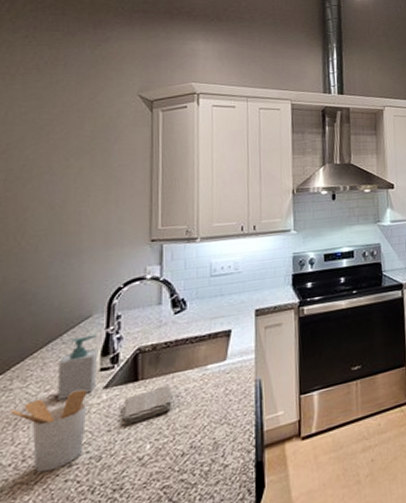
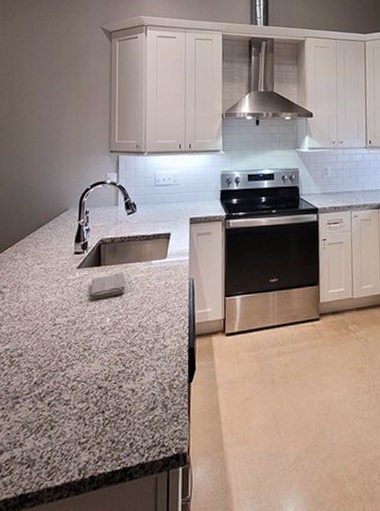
utensil holder: present [10,389,88,473] -> none [16,267,66,326]
soap bottle: present [56,334,97,401] -> none [45,224,72,273]

